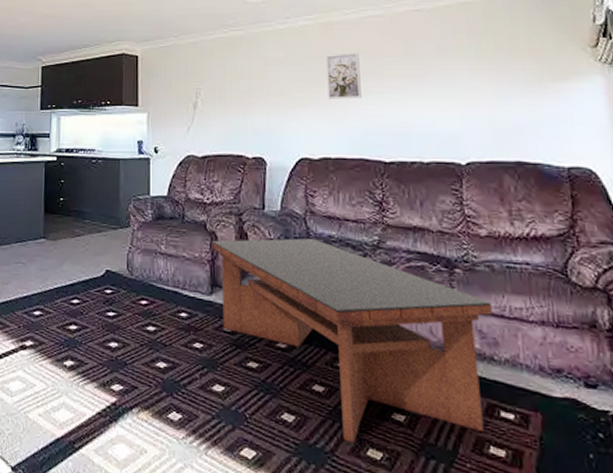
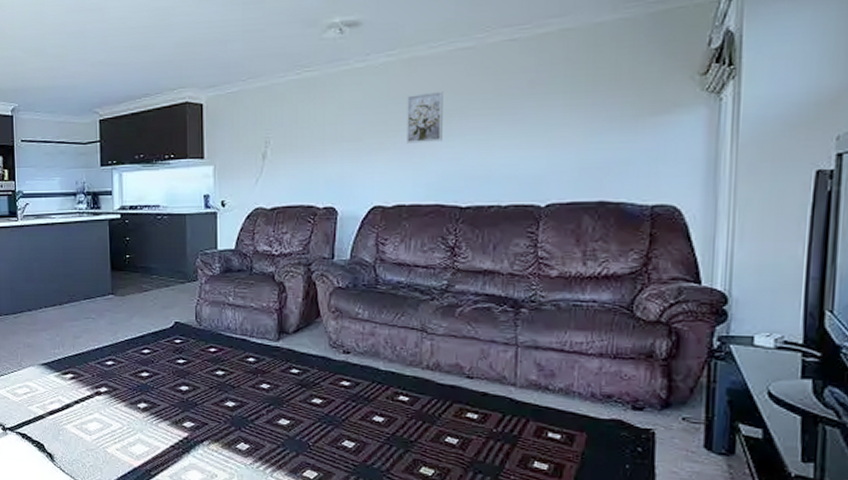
coffee table: present [211,238,492,443] -> none [279,285,553,463]

